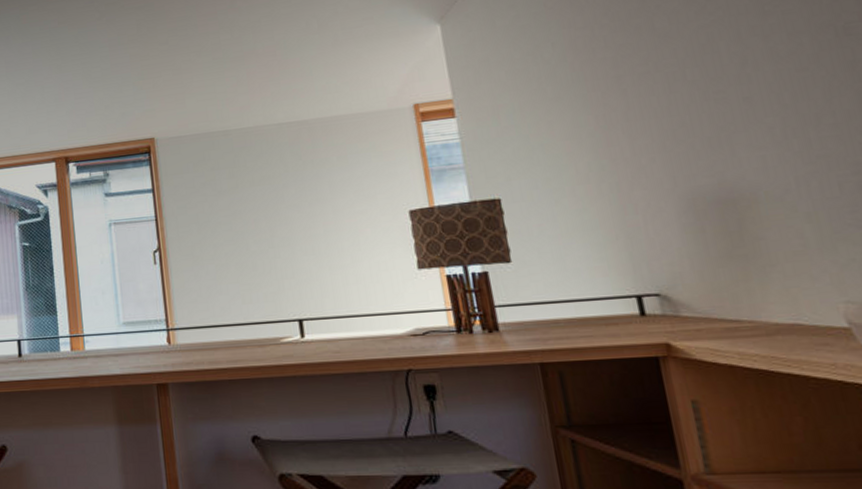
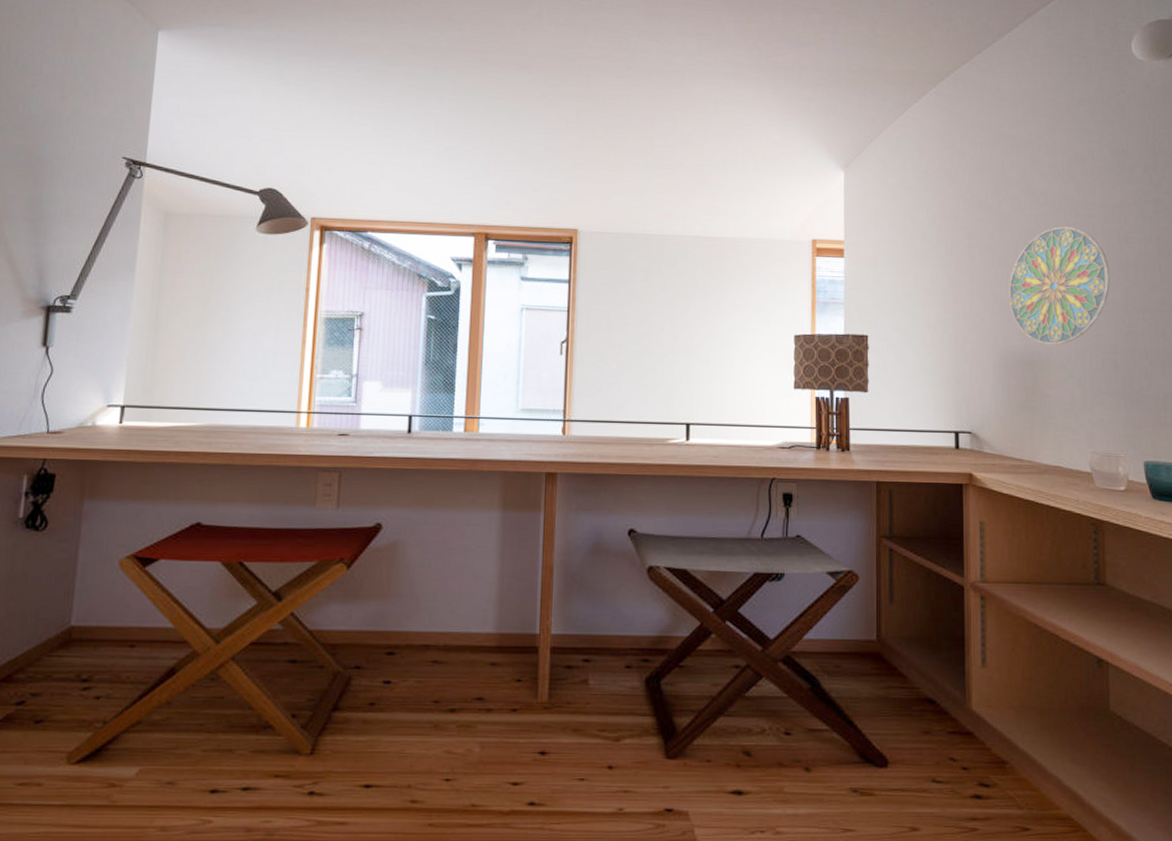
decorative plate: none [680,30,833,177] -> present [1008,226,1110,345]

